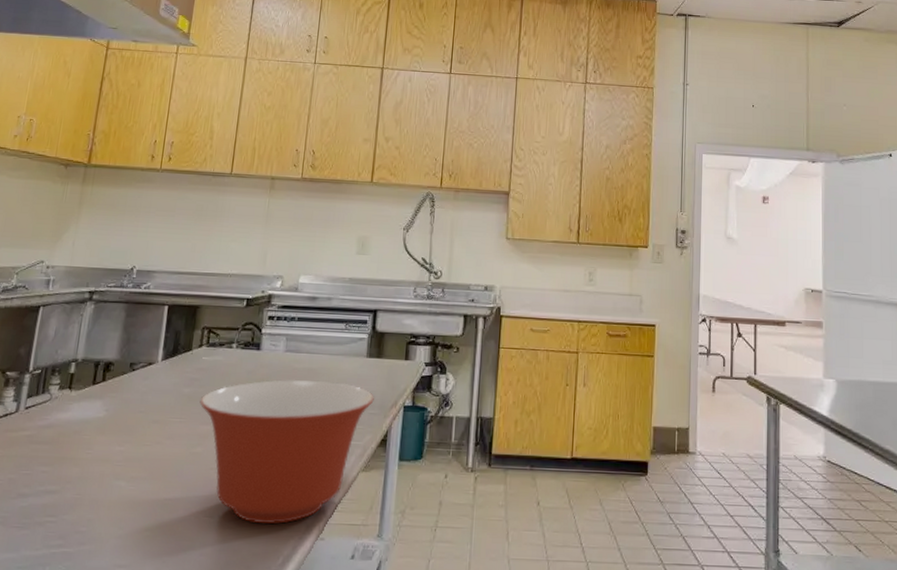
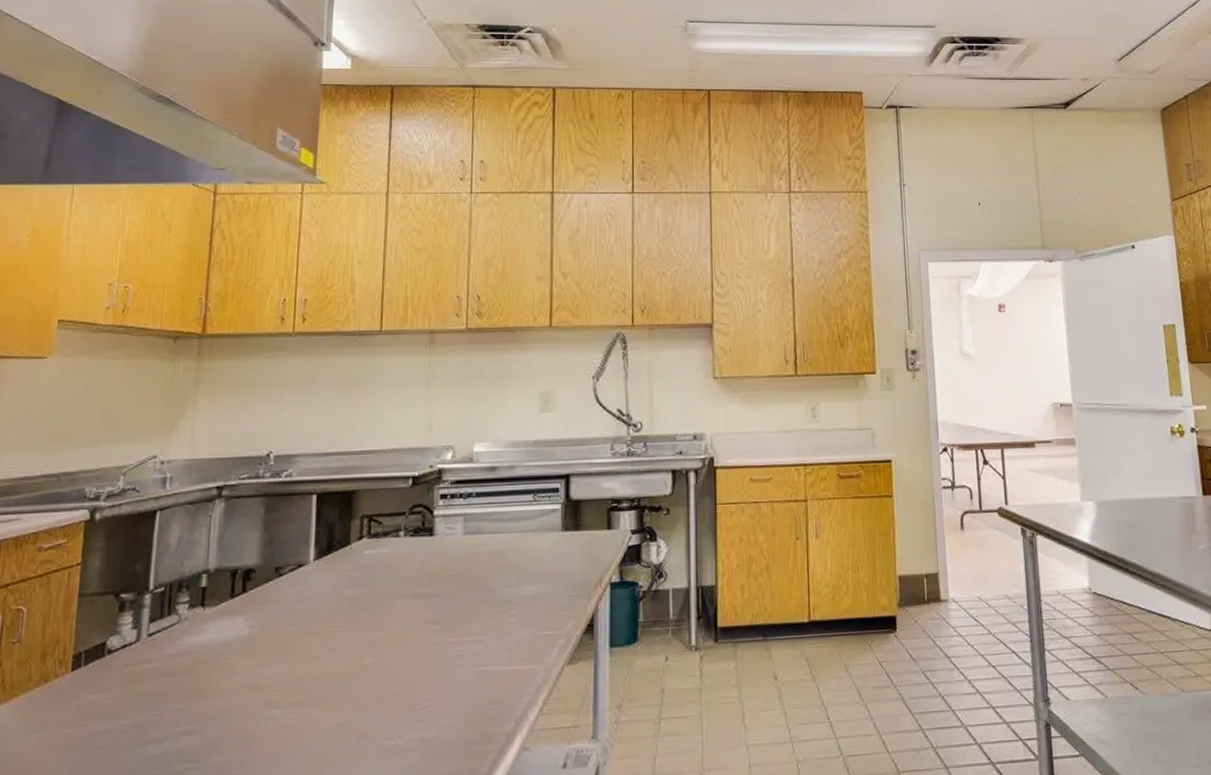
mixing bowl: present [200,379,374,524] -> none [365,563,575,740]

